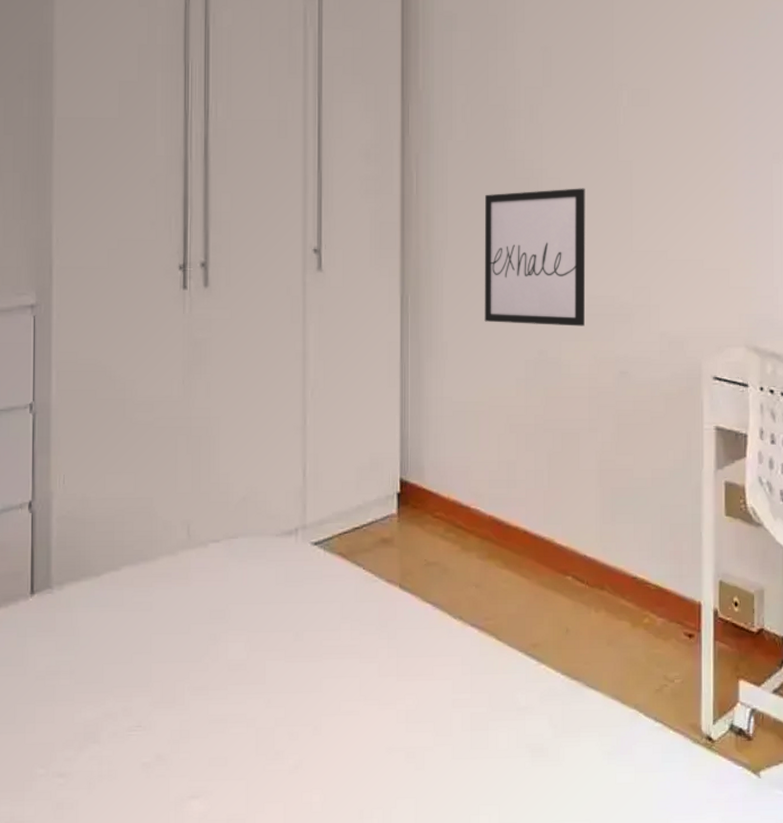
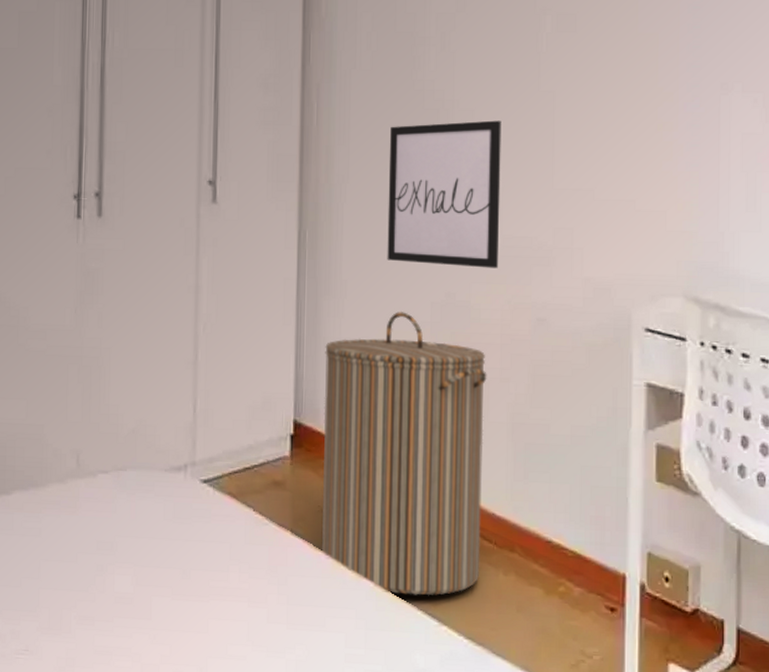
laundry hamper: none [428,370,577,638] -> present [322,312,487,596]

